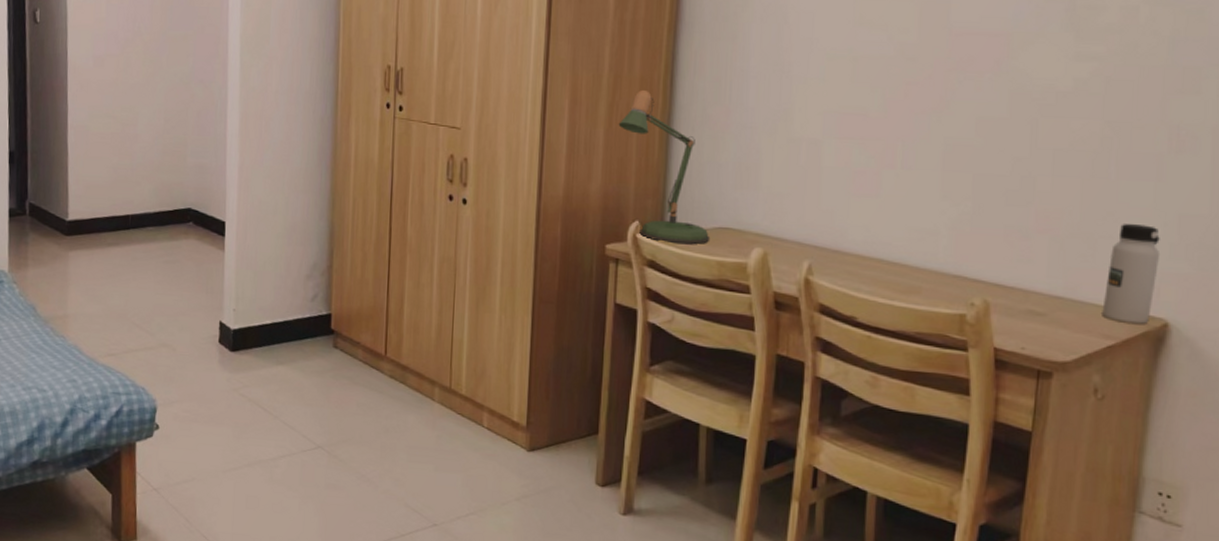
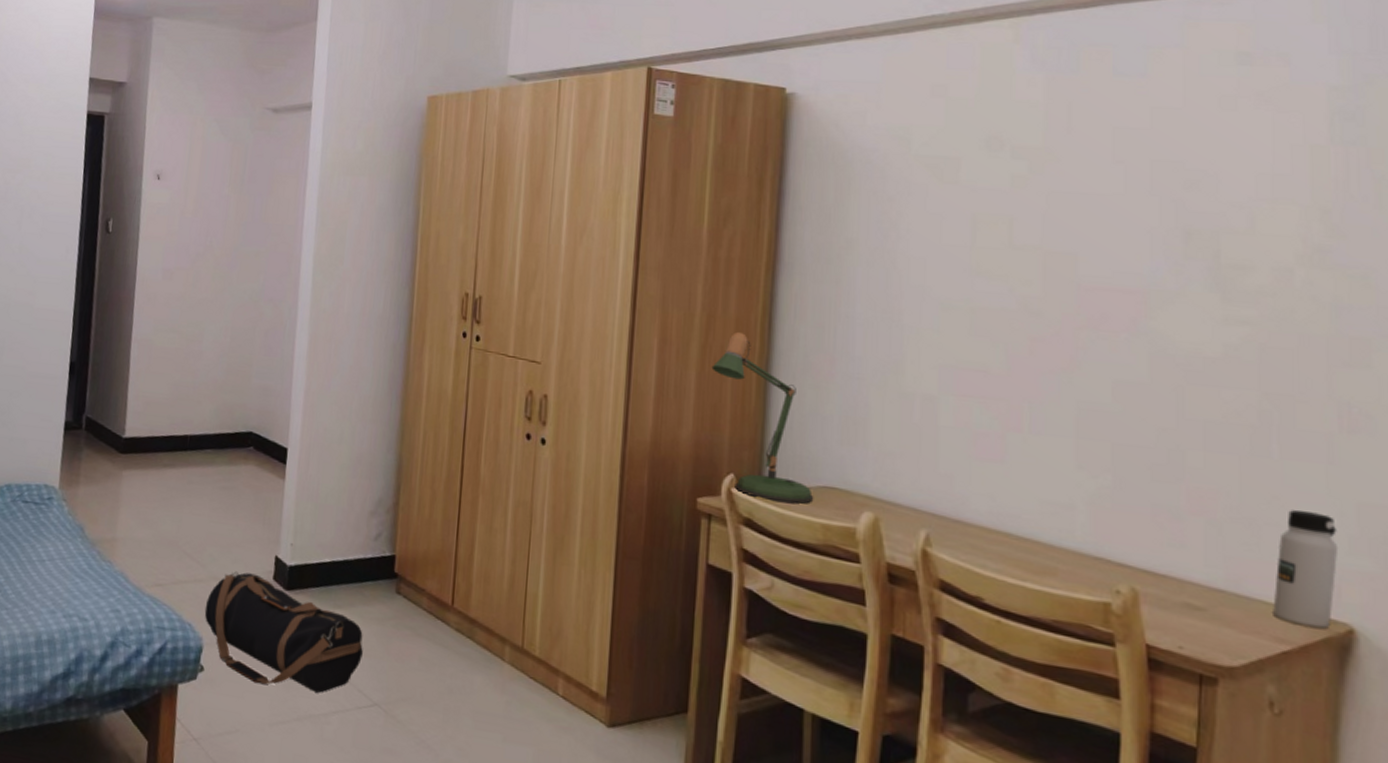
duffel bag: none [156,337,305,441] -> present [204,571,363,693]

